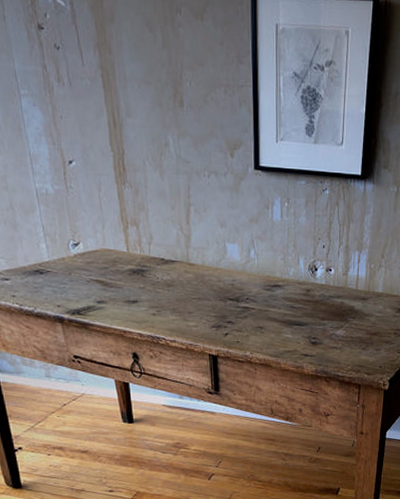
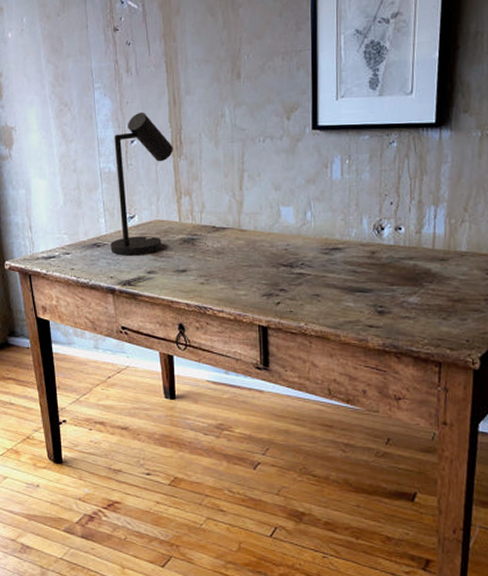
desk lamp: none [49,129,116,285] -> present [110,112,173,256]

